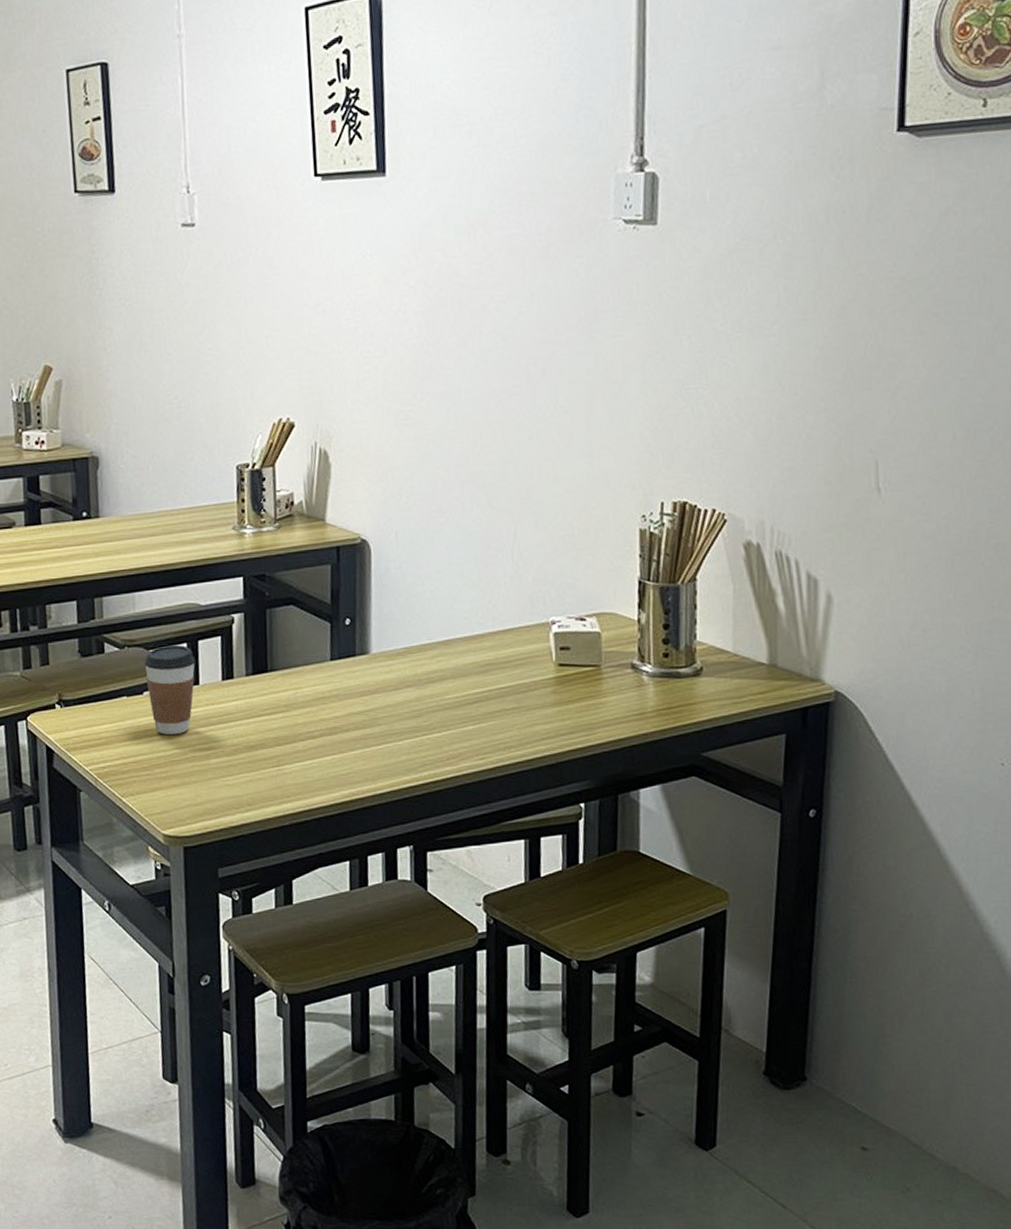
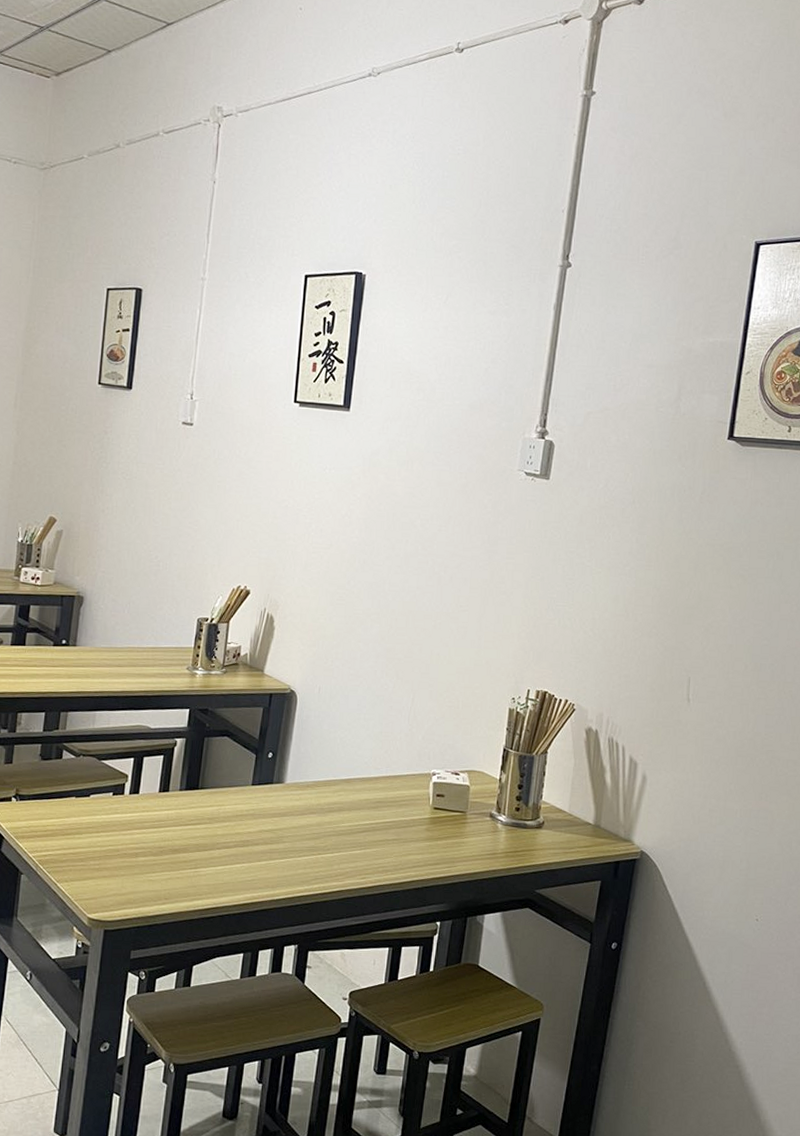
coffee cup: present [144,645,195,735] -> none [94,758,139,834]

